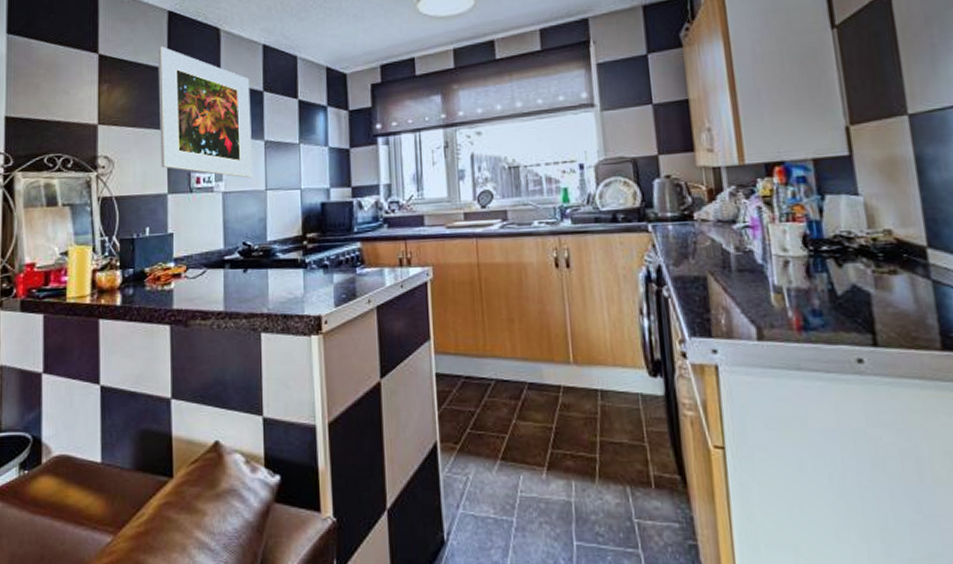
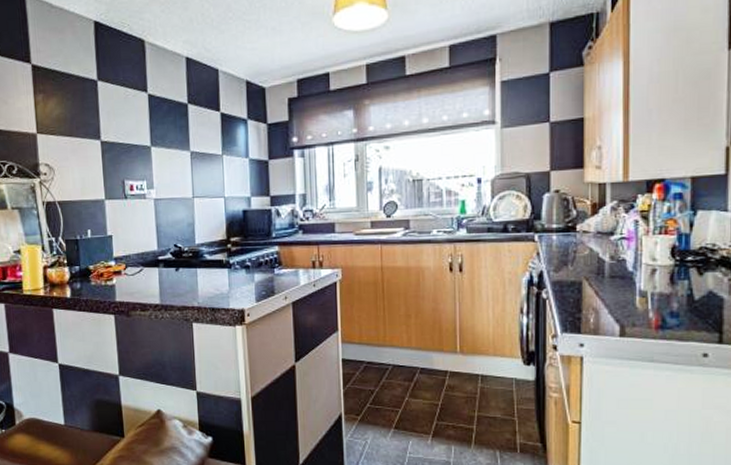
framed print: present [158,46,253,179] -> none [87,57,181,187]

